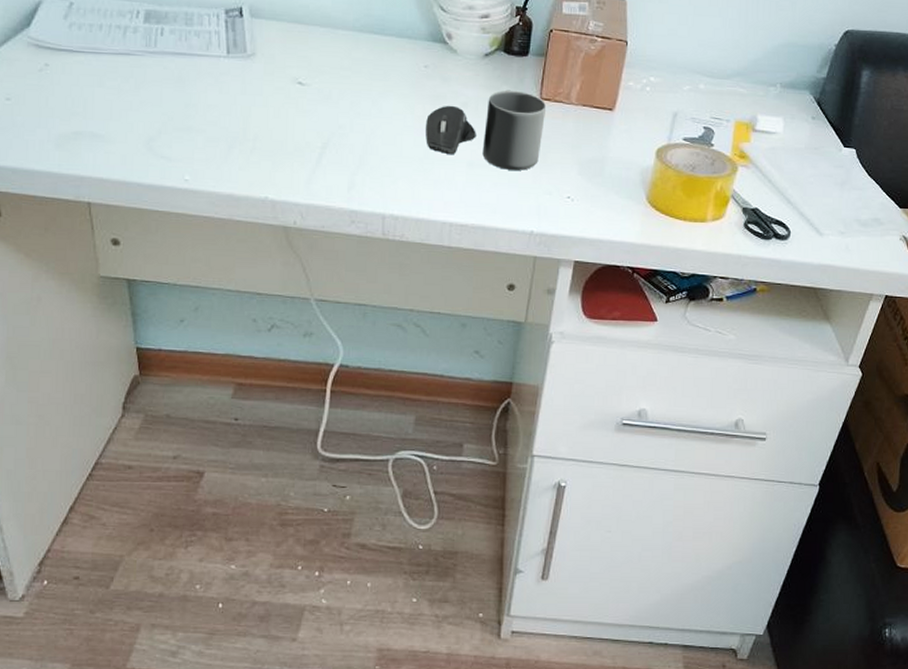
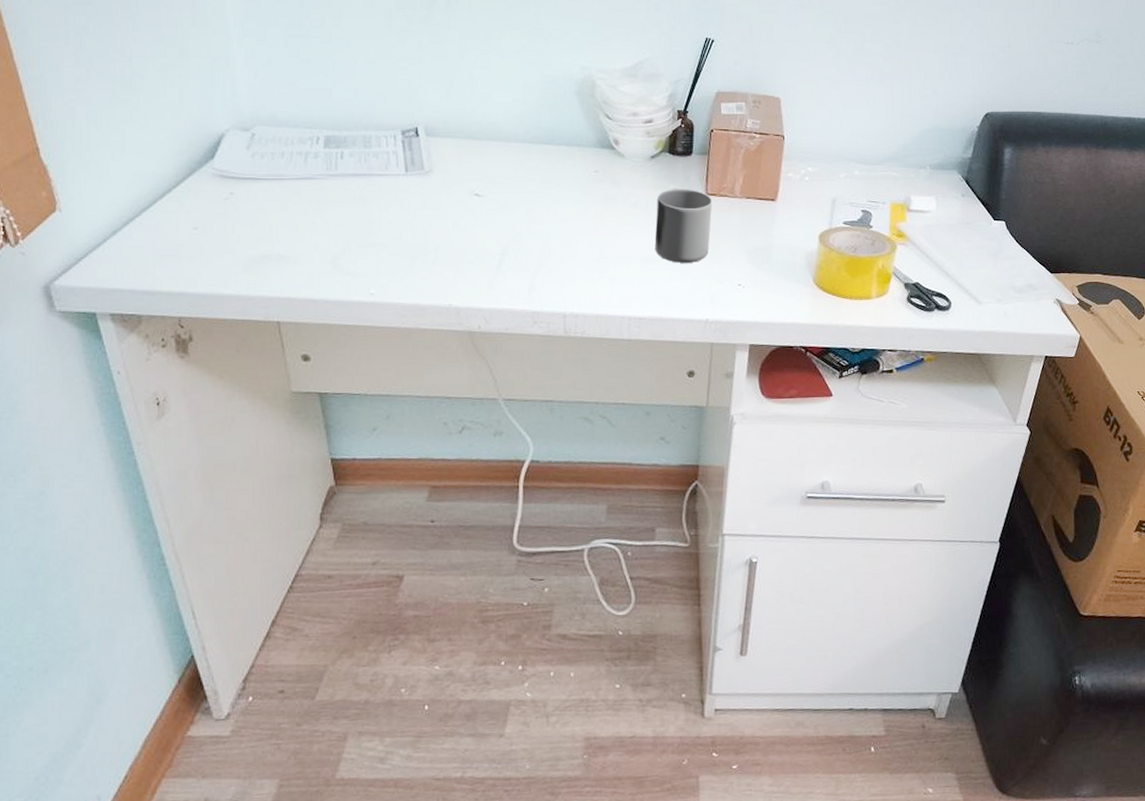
computer mouse: present [426,105,476,155] -> none [599,206,648,253]

